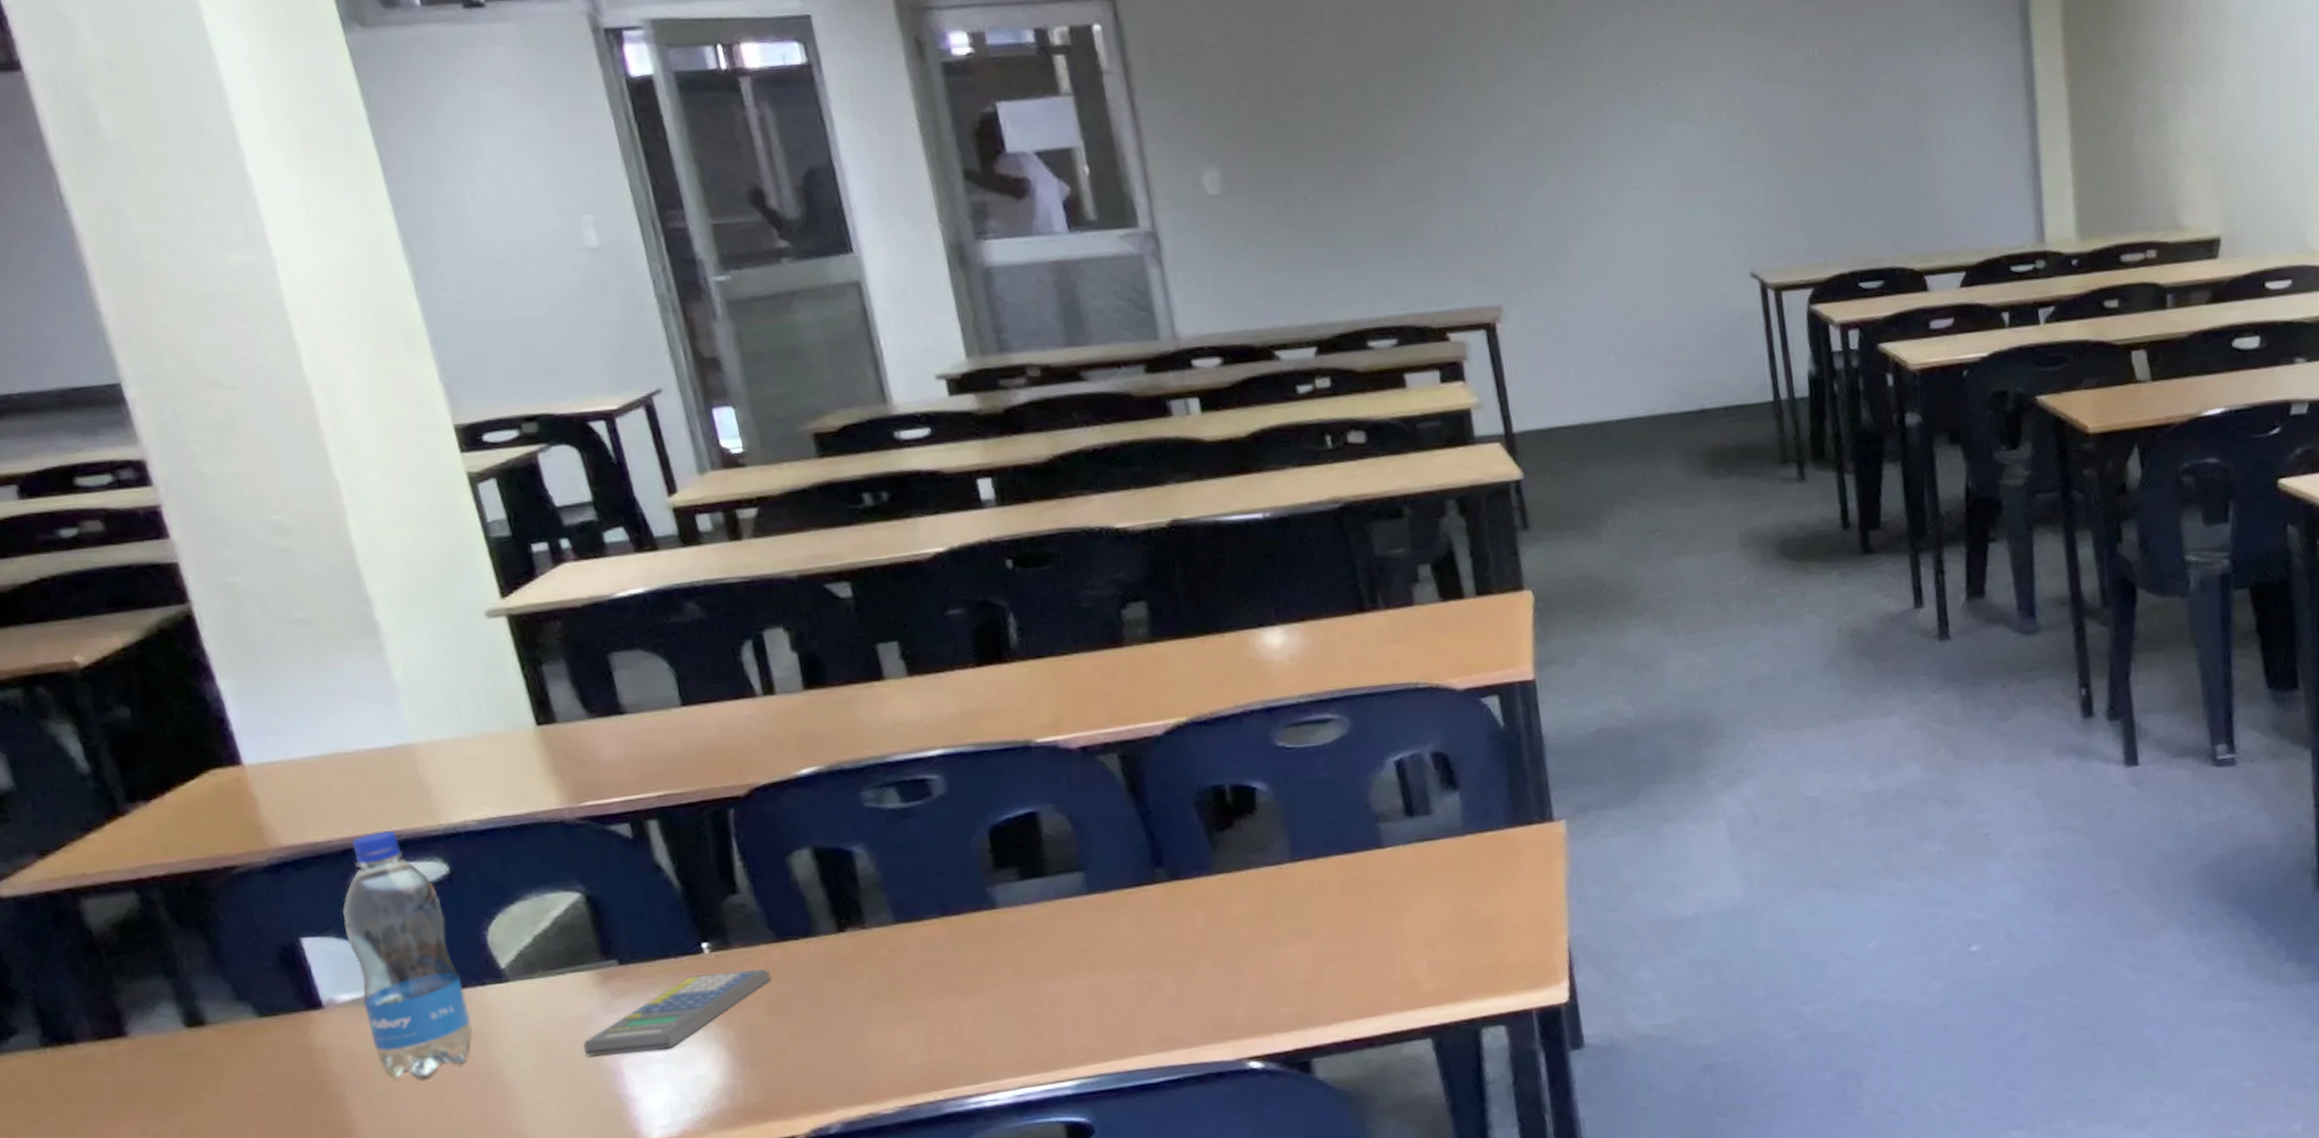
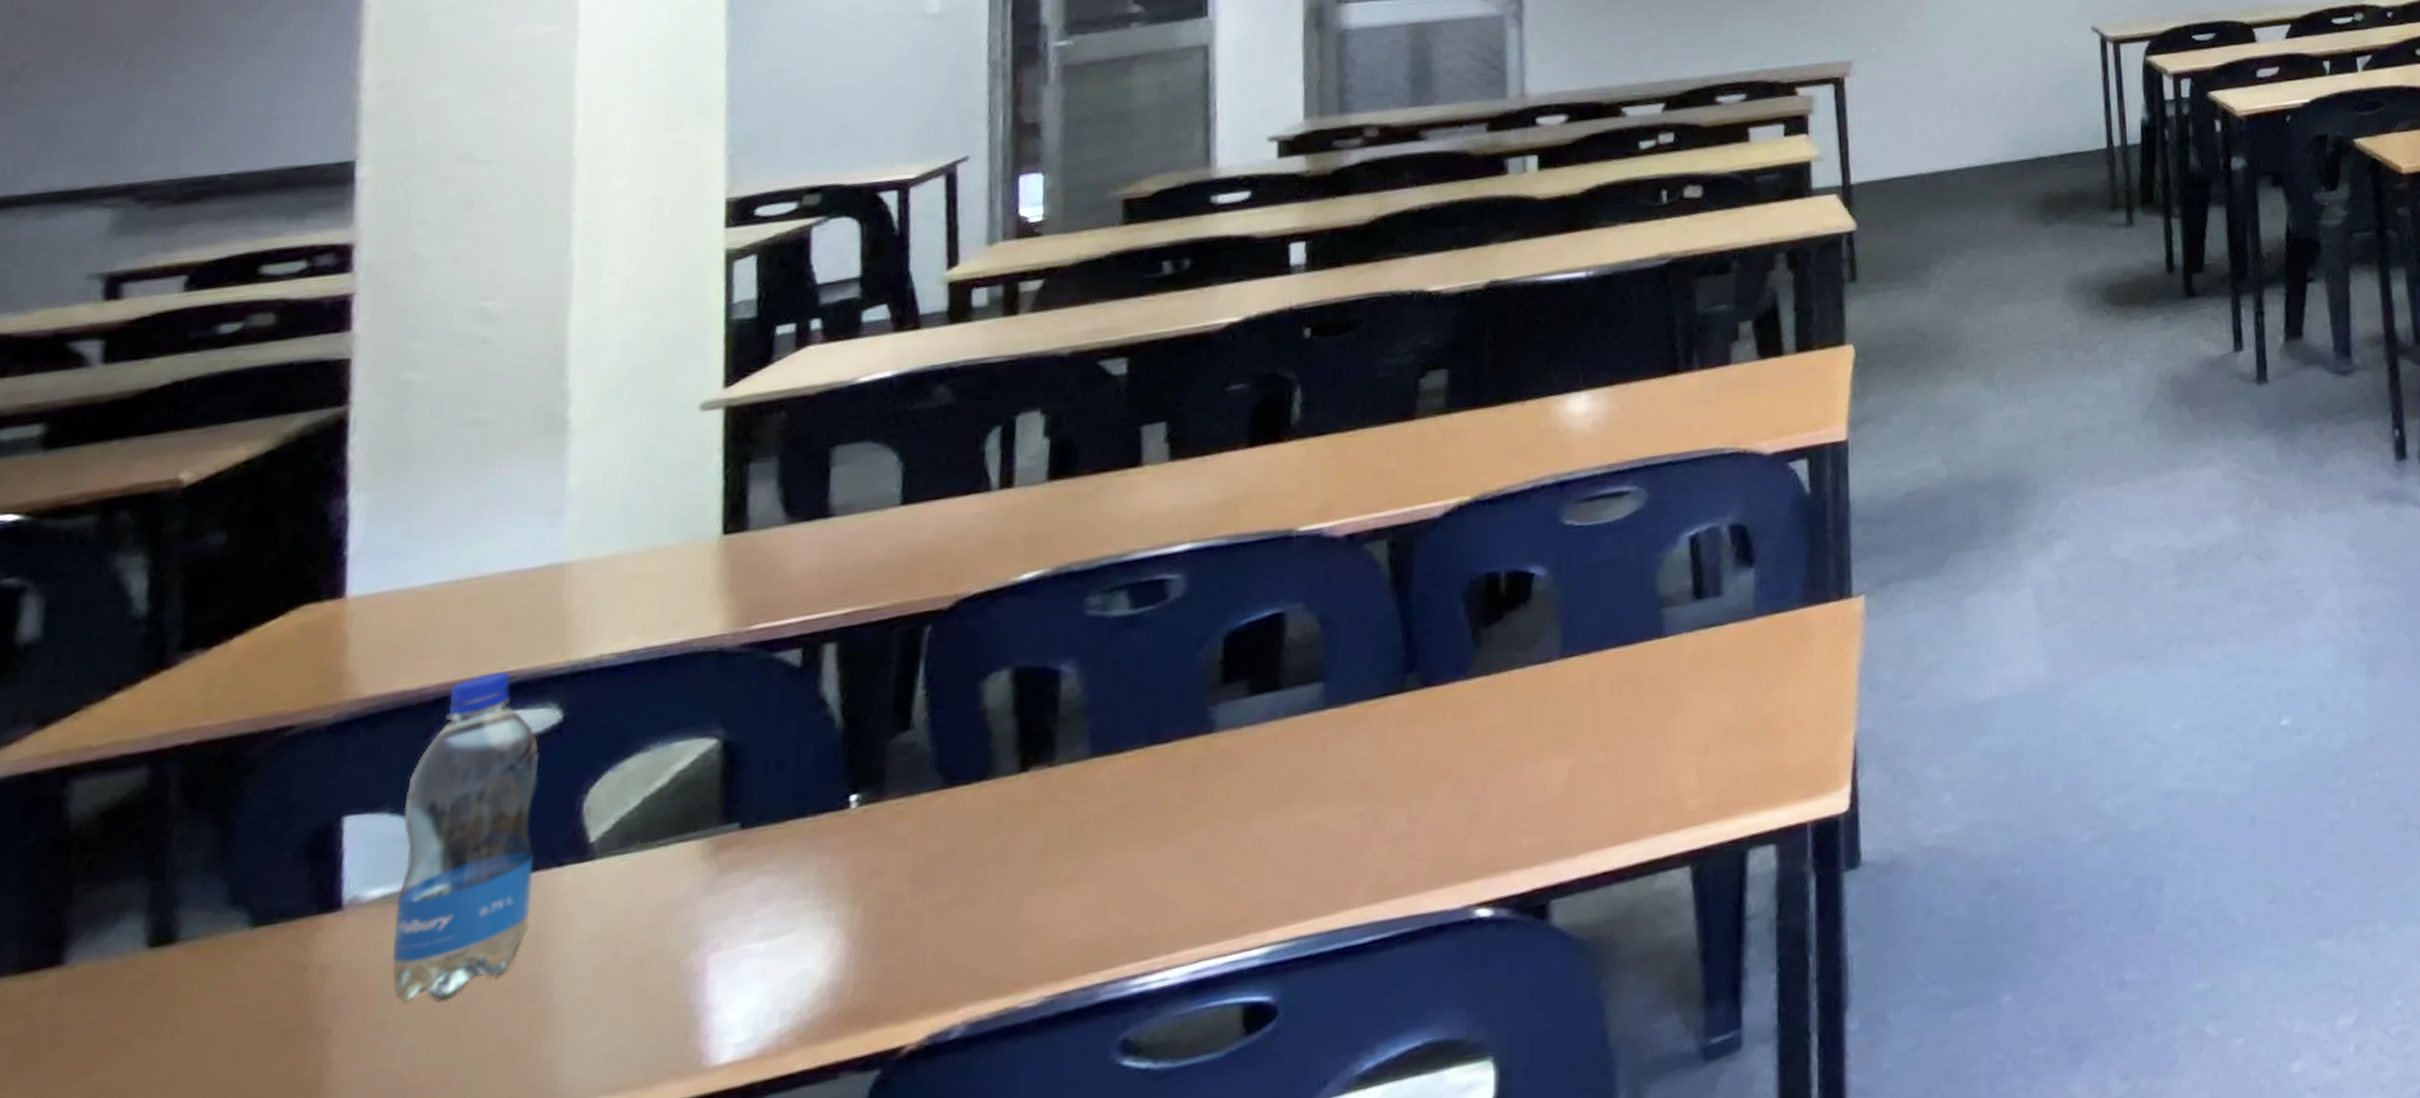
calculator: present [583,969,772,1056] -> none [663,825,925,954]

